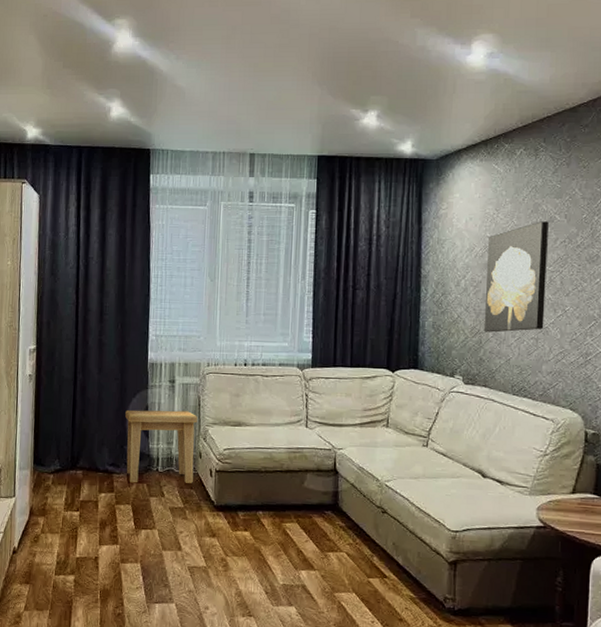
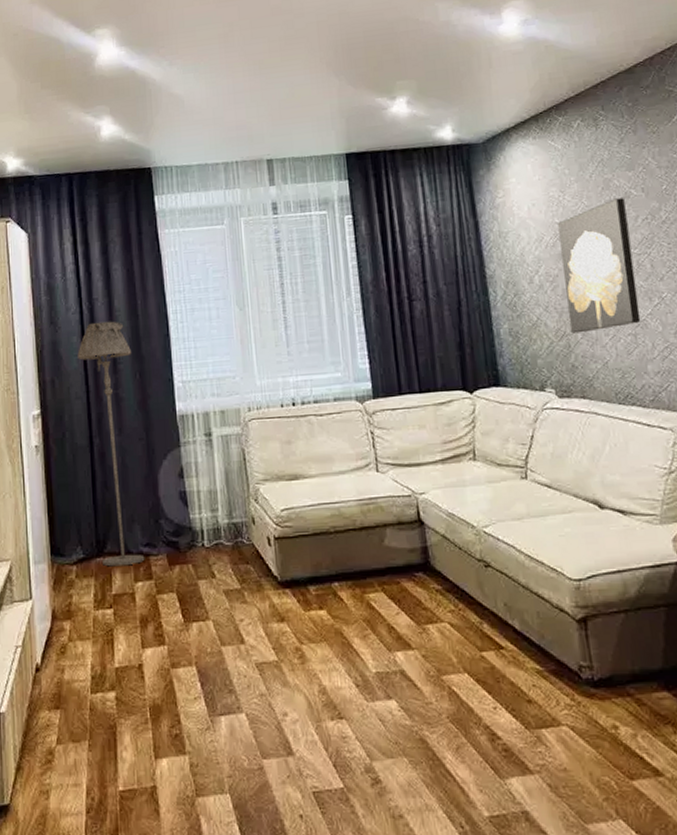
floor lamp: none [71,277,116,479] -> present [78,321,145,567]
side table: present [125,410,197,483] -> none [156,468,248,565]

